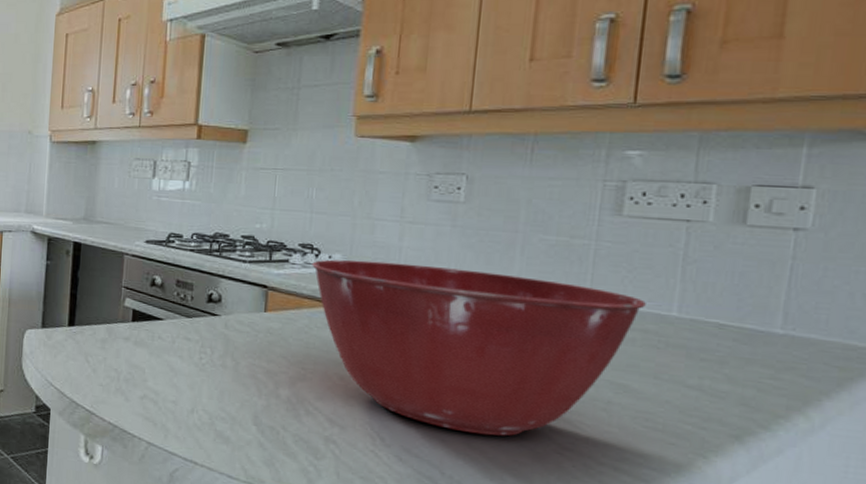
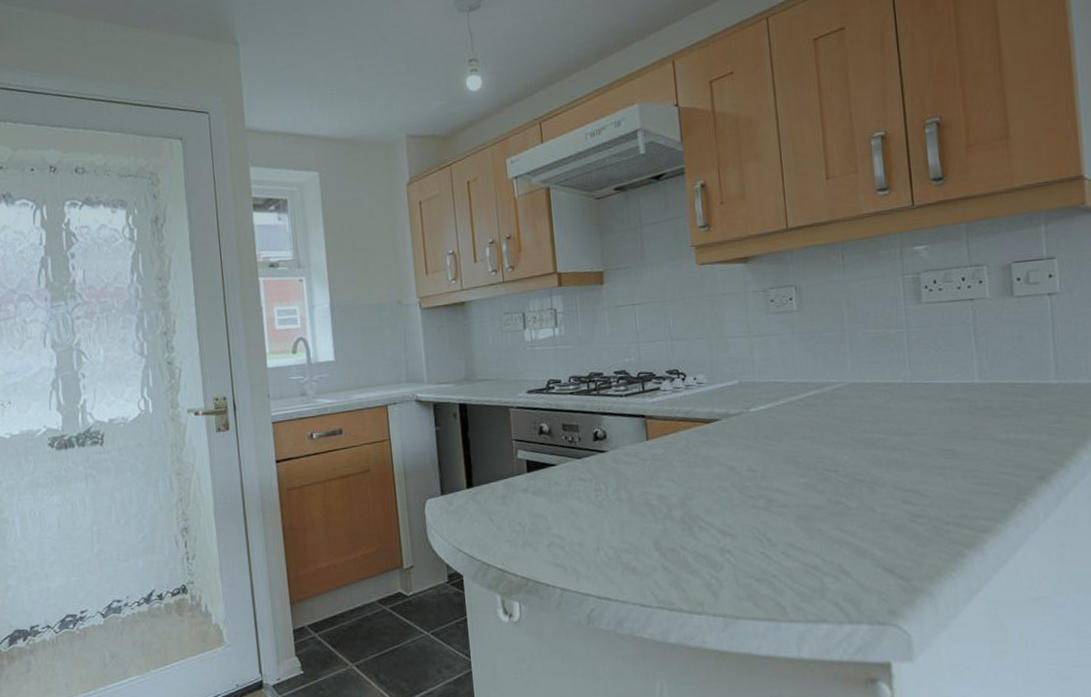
mixing bowl: present [312,259,646,436] -> none [680,369,954,519]

